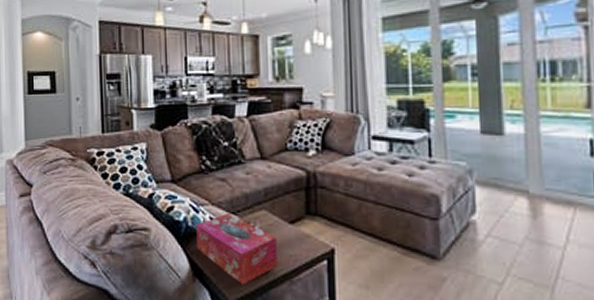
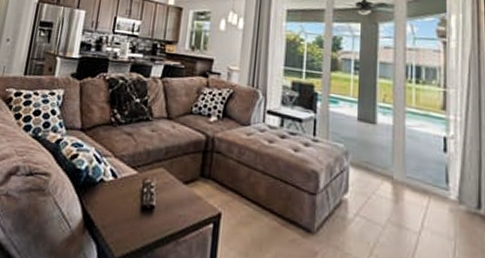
tissue box: present [196,214,279,285] -> none [92,167,170,242]

